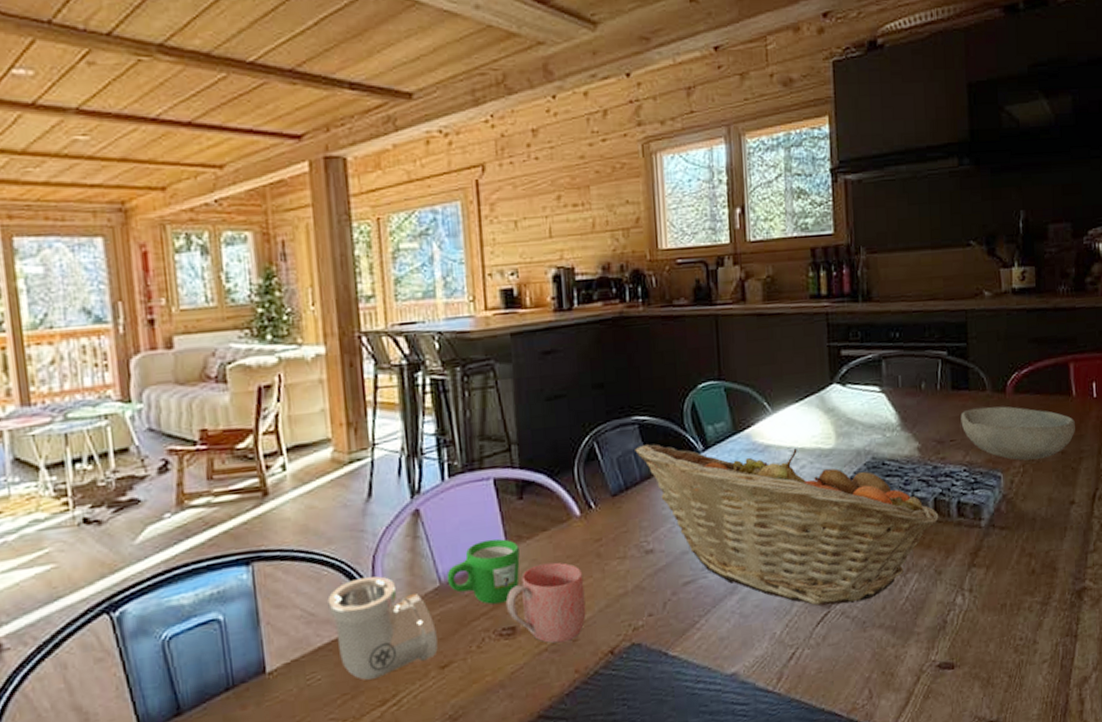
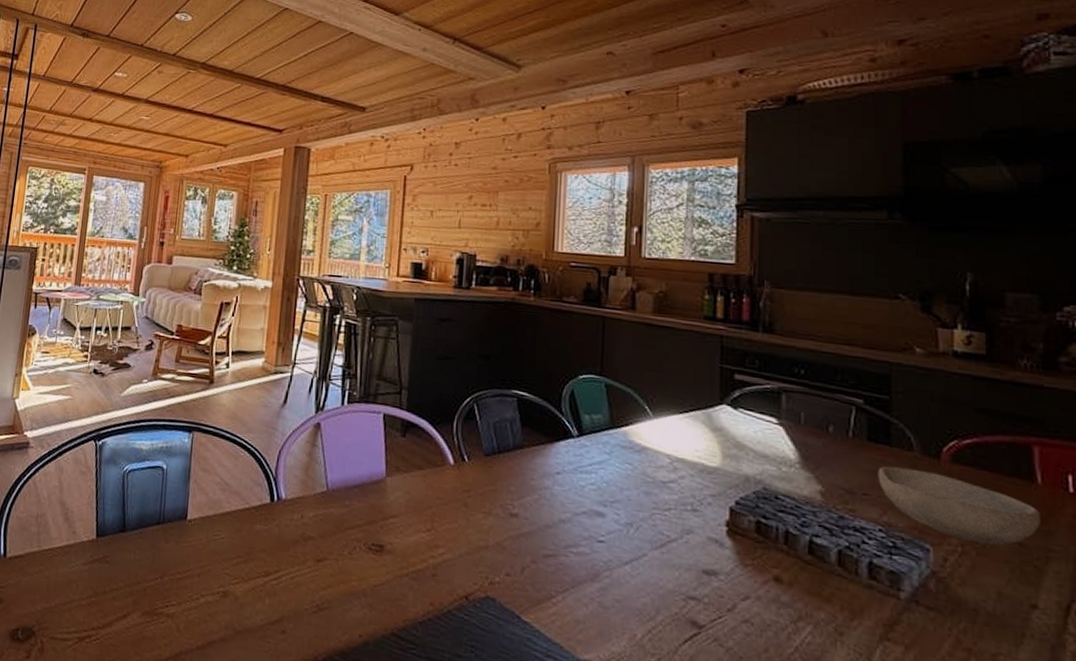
pipe fitting: present [327,576,438,680] -> none [239,465,318,552]
mug: present [446,539,520,605] -> none [333,463,396,521]
mug: present [506,562,586,644] -> none [379,497,449,574]
fruit basket: present [635,444,939,606] -> none [511,417,844,636]

